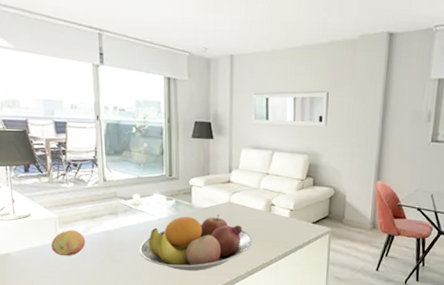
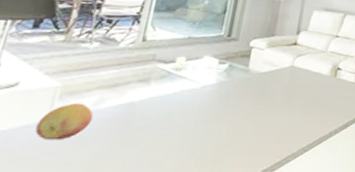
fruit bowl: present [139,214,253,272] -> none [167,79,313,152]

